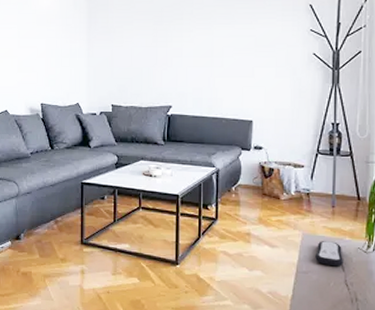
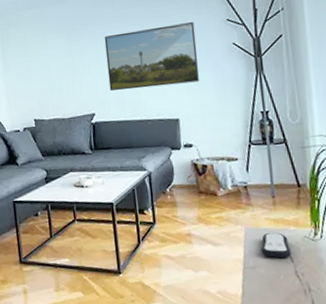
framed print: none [189,28,279,87] -> present [104,22,200,91]

